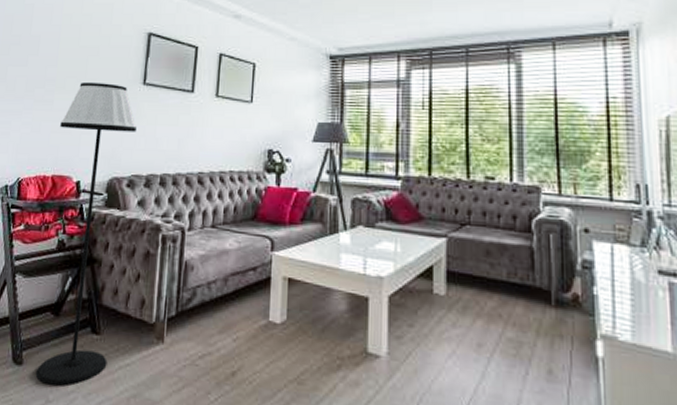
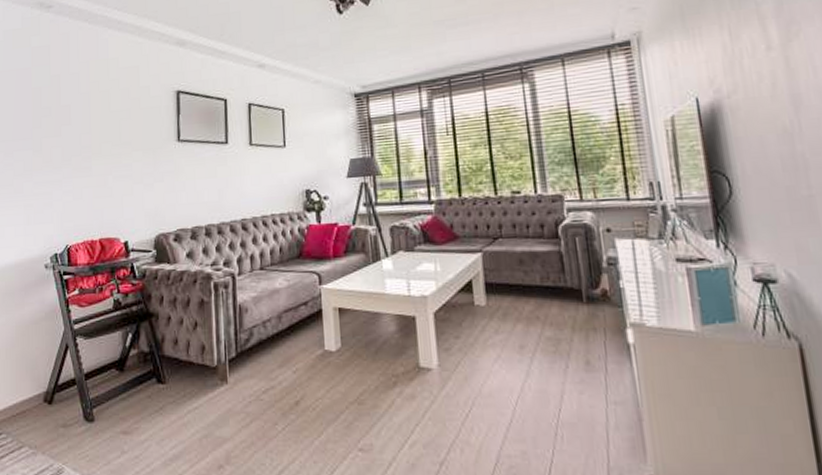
floor lamp: present [35,81,136,386] -> none [101,144,176,436]

